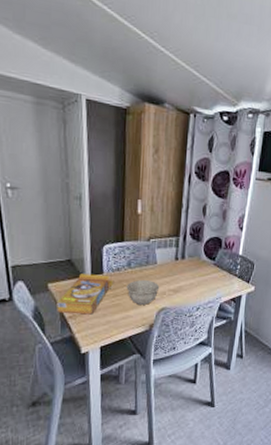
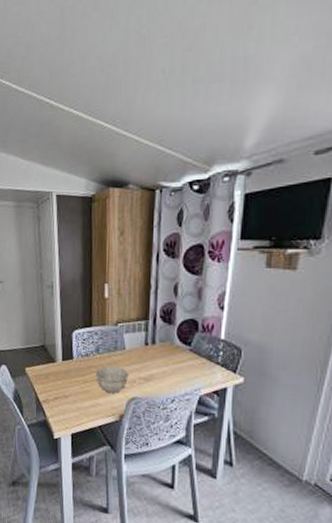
cereal box: present [57,274,113,315] -> none [33,359,82,400]

